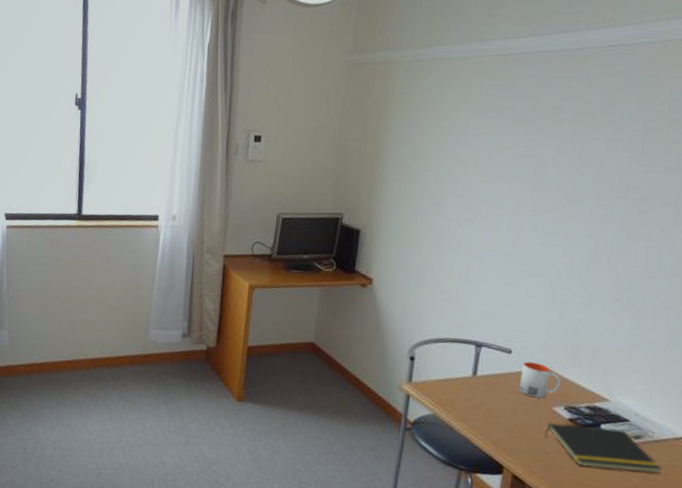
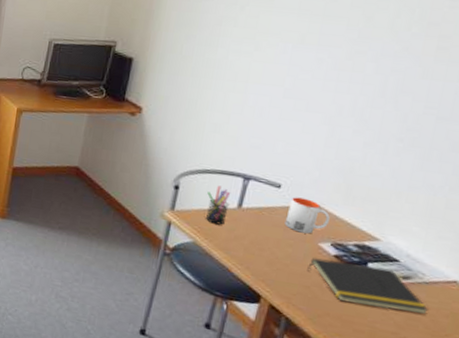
pen holder: none [442,354,465,395] -> present [205,185,231,225]

